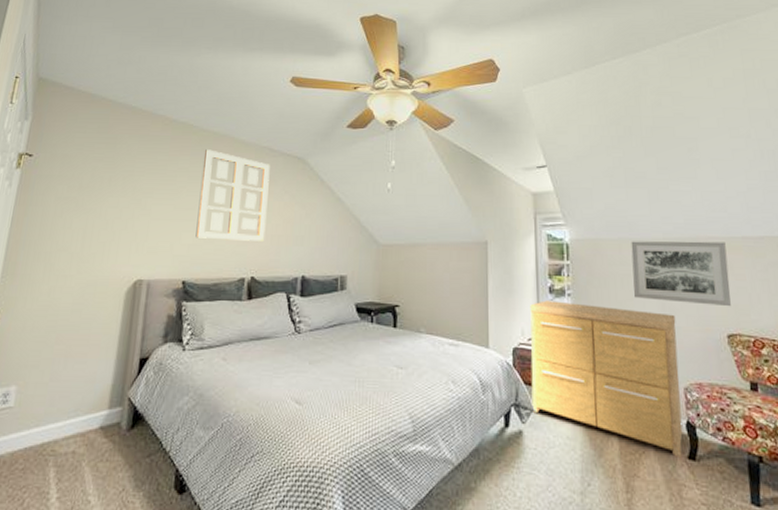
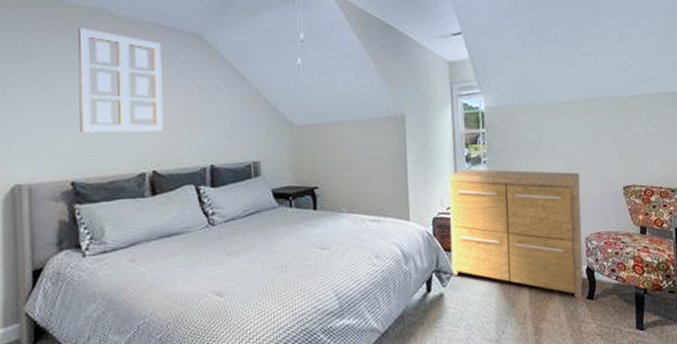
wall art: present [631,241,731,307] -> none [541,101,628,162]

